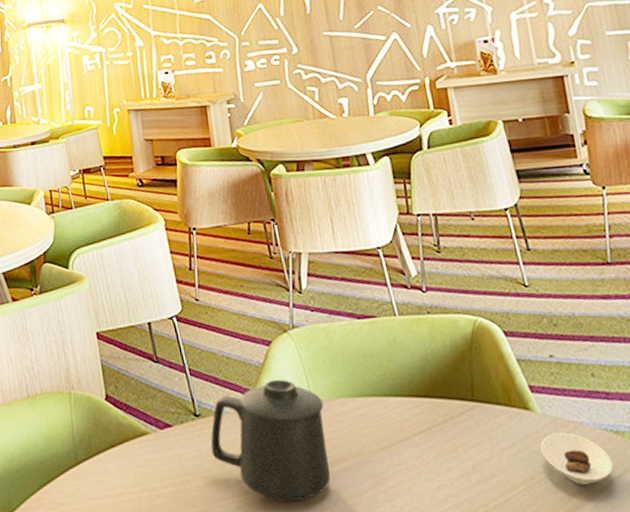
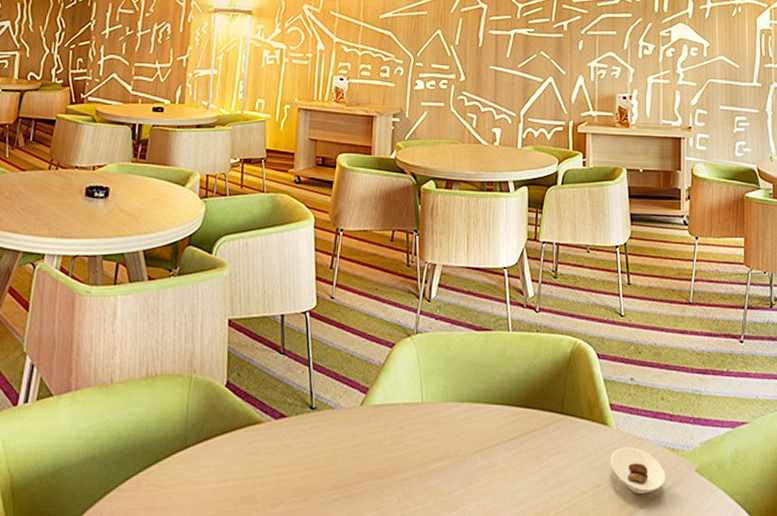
mug: present [210,379,331,503] -> none [320,380,432,497]

